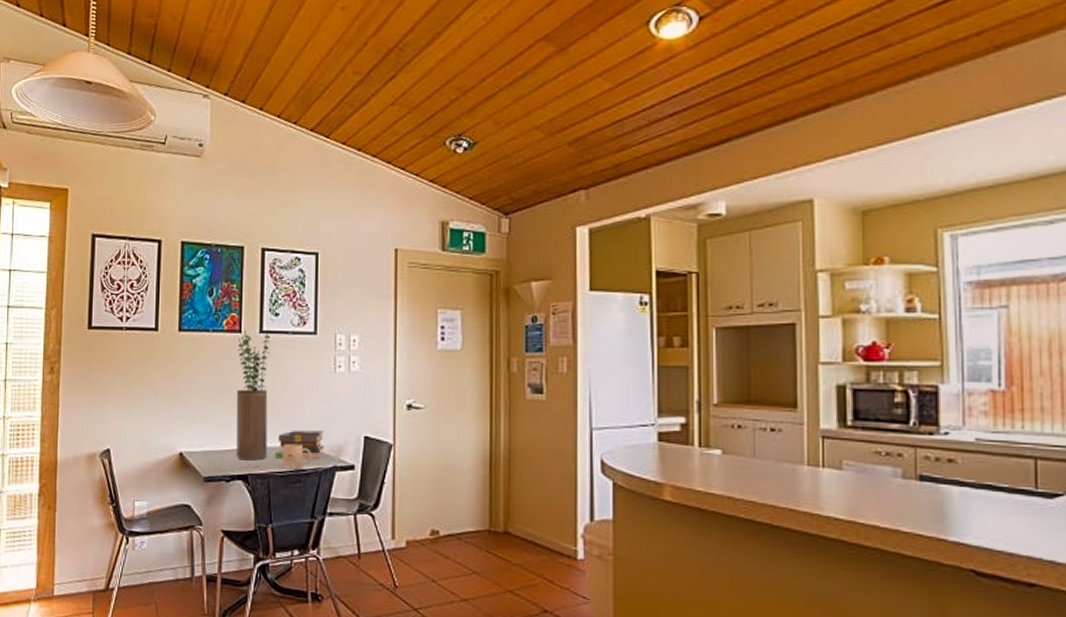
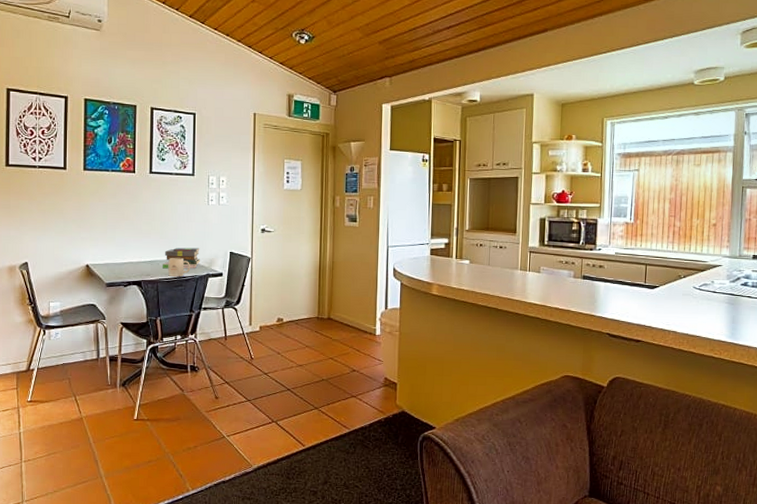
vase: present [236,329,271,461] -> none [131,170,158,270]

